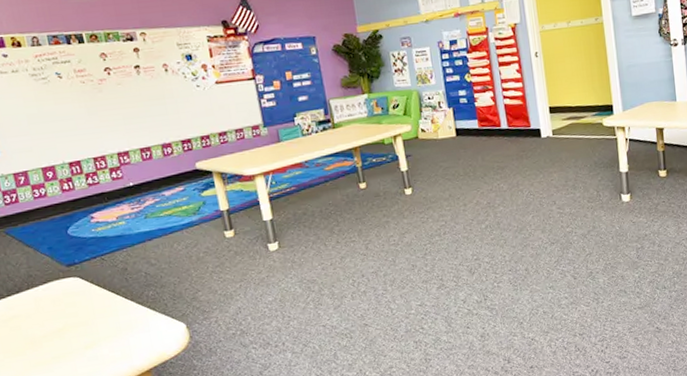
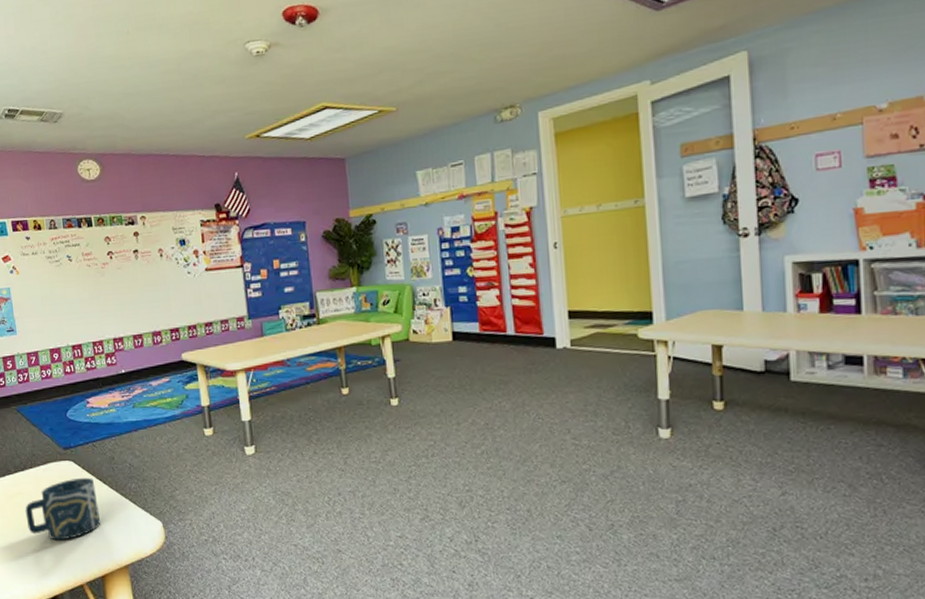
cup: none [24,291,117,358] -> present [25,477,101,541]

